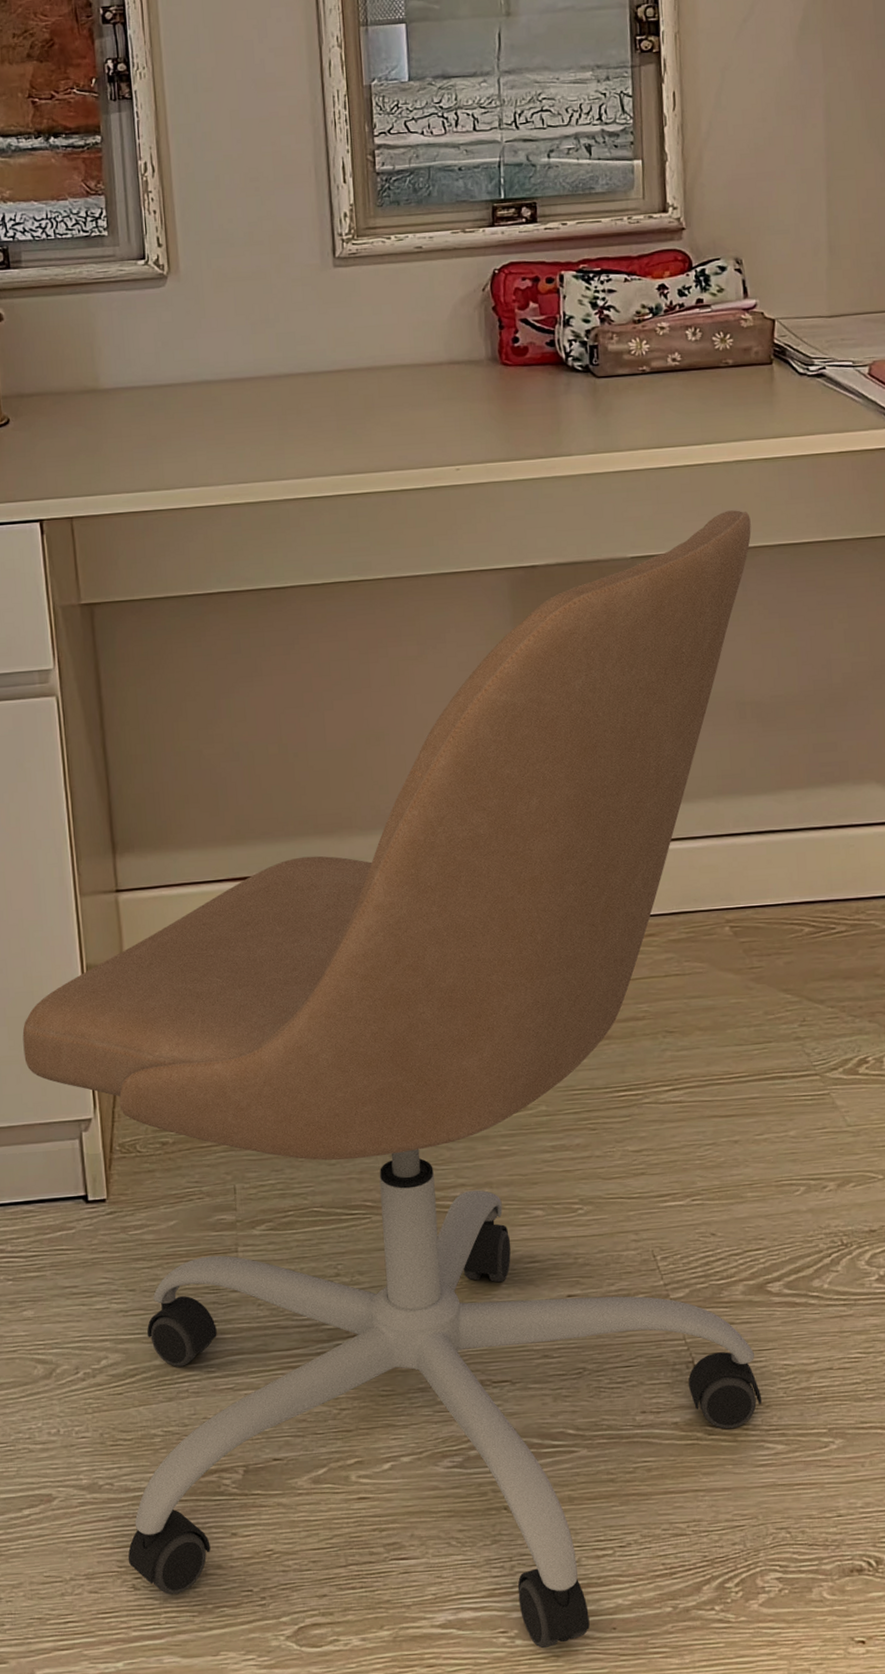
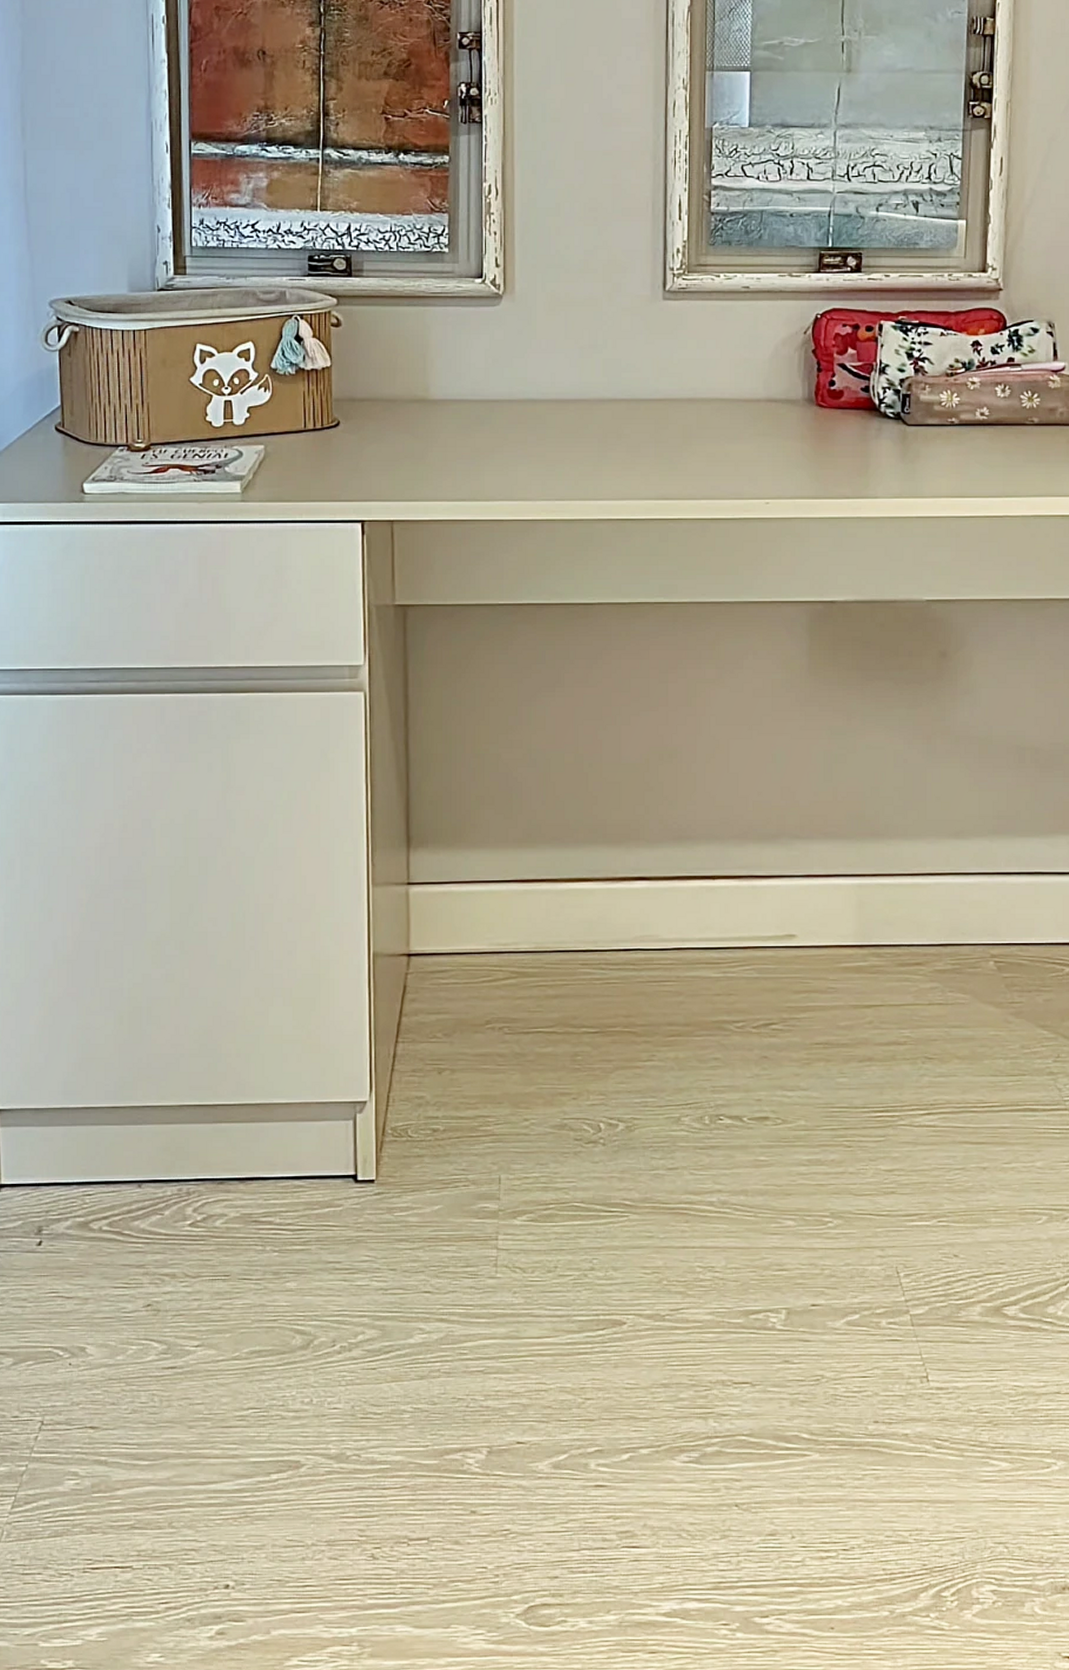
office chair: present [22,510,762,1649] -> none [306,563,1044,1643]

